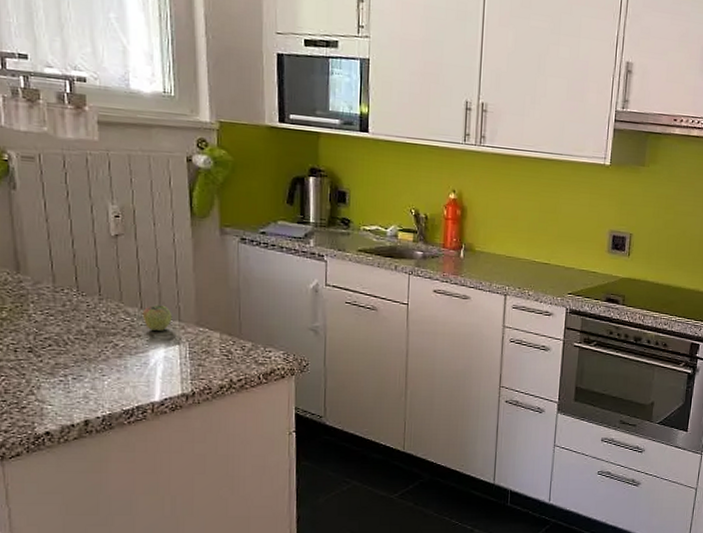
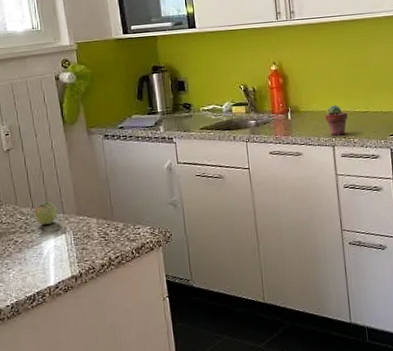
potted succulent: none [501,250,527,285] -> present [325,105,348,136]

